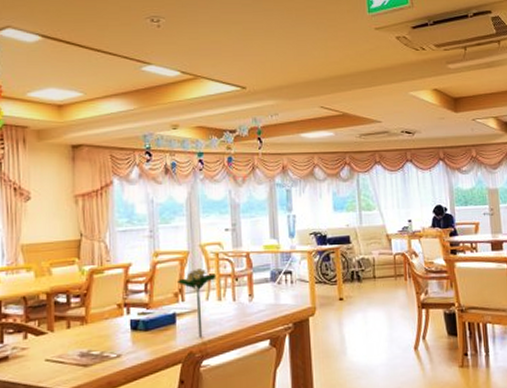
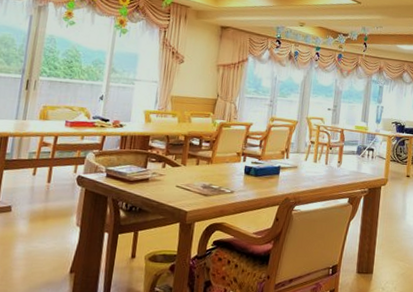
artificial flower: present [176,268,216,337] -> none [284,135,316,188]

